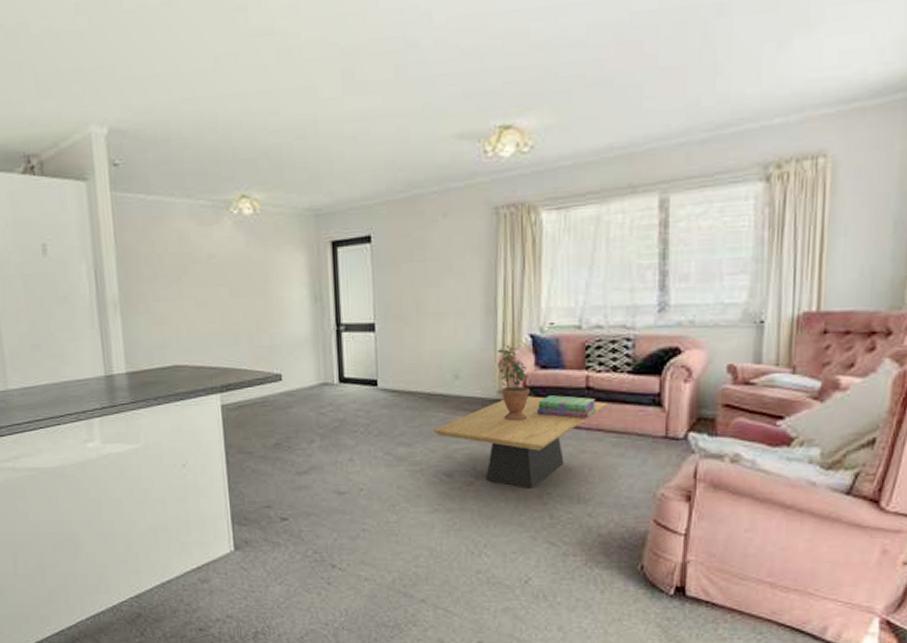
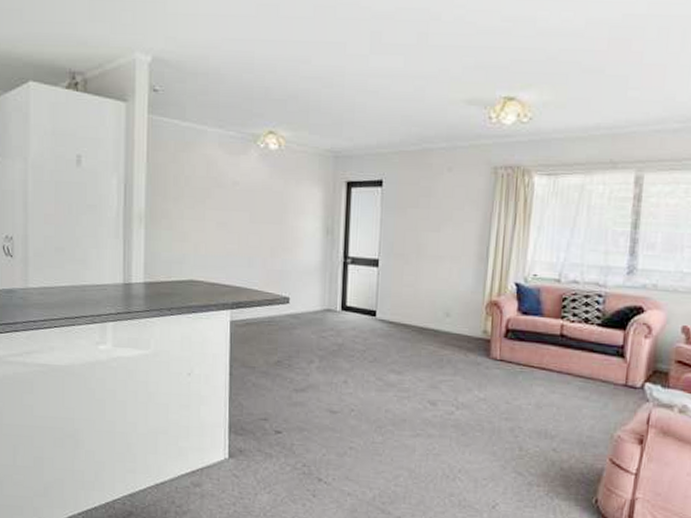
coffee table: present [433,396,607,489] -> none [422,338,577,422]
potted plant: present [496,344,530,421] -> none [485,289,511,360]
stack of books: present [536,395,597,419] -> none [515,339,568,363]

